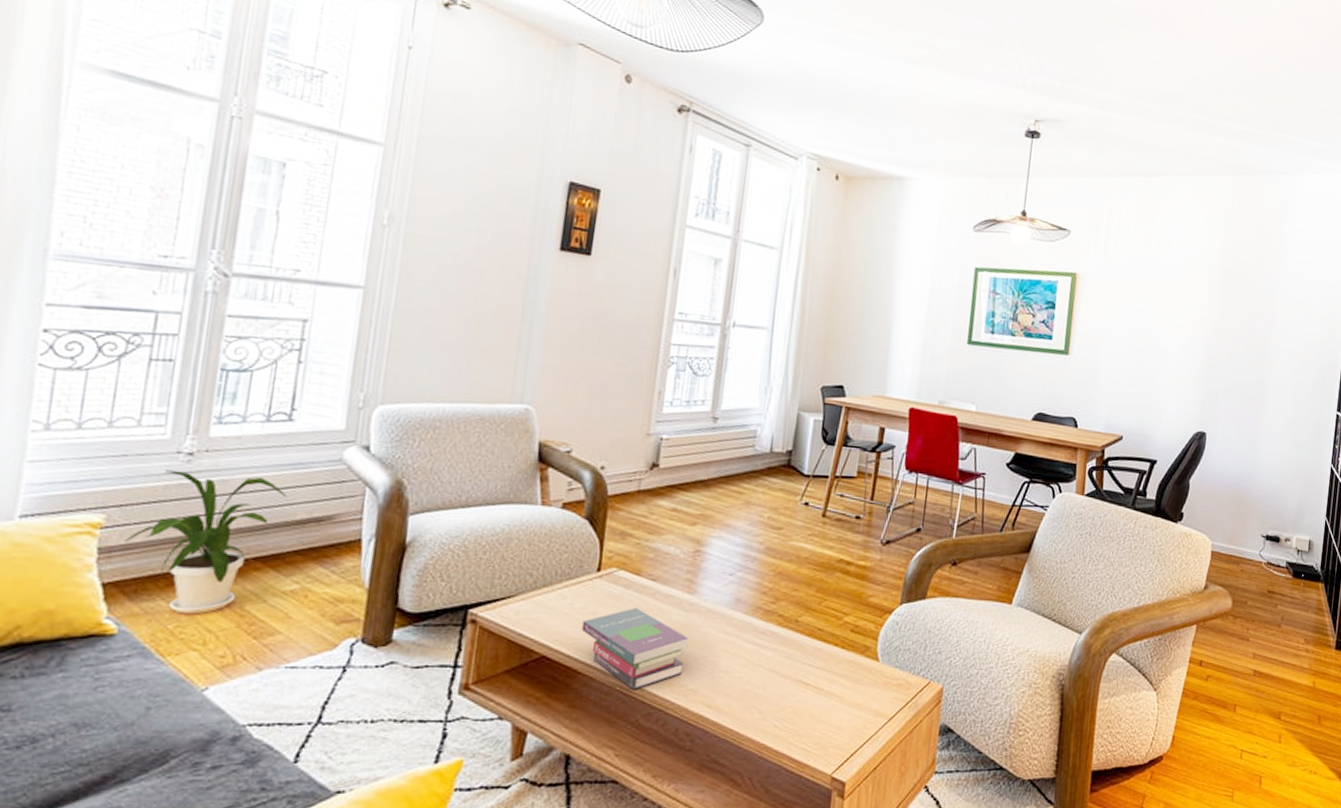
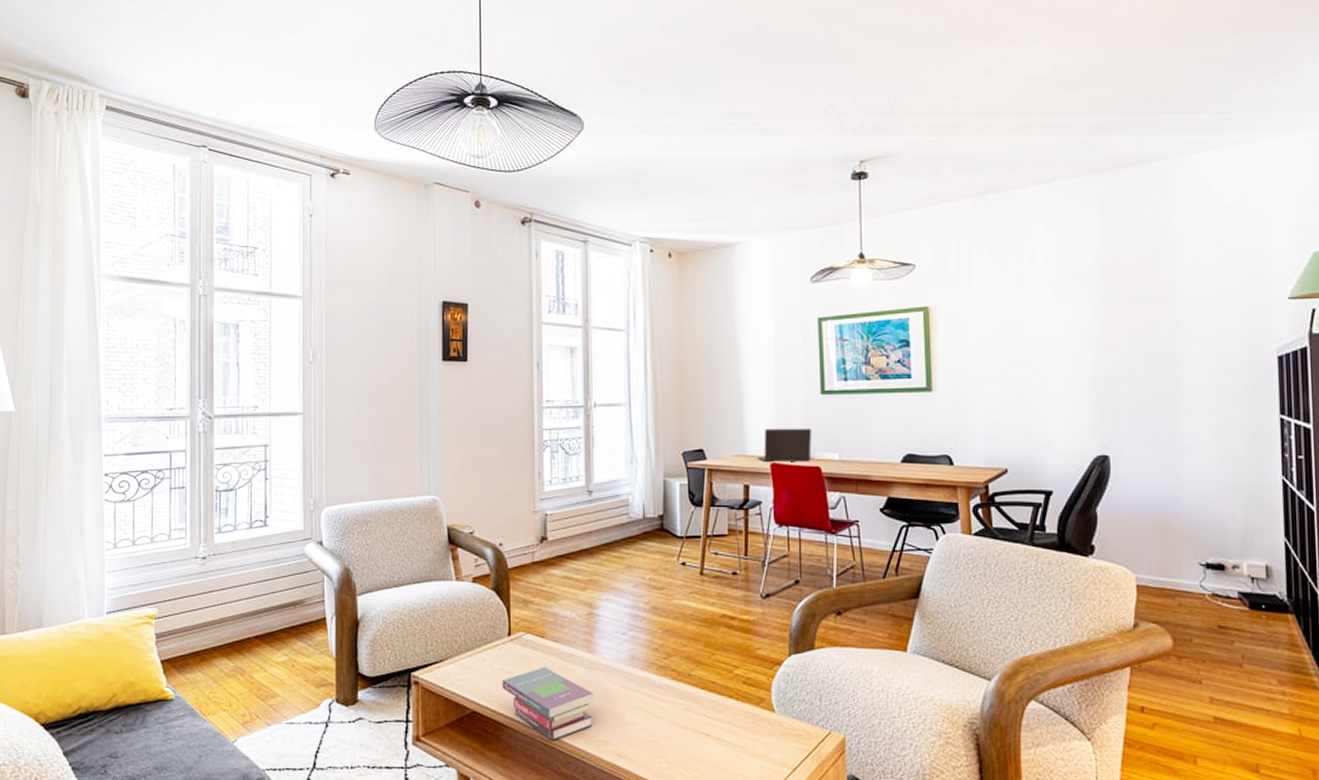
house plant: present [125,470,287,615] -> none [171,571,271,683]
laptop: none [897,372,953,411] -> present [757,428,812,463]

